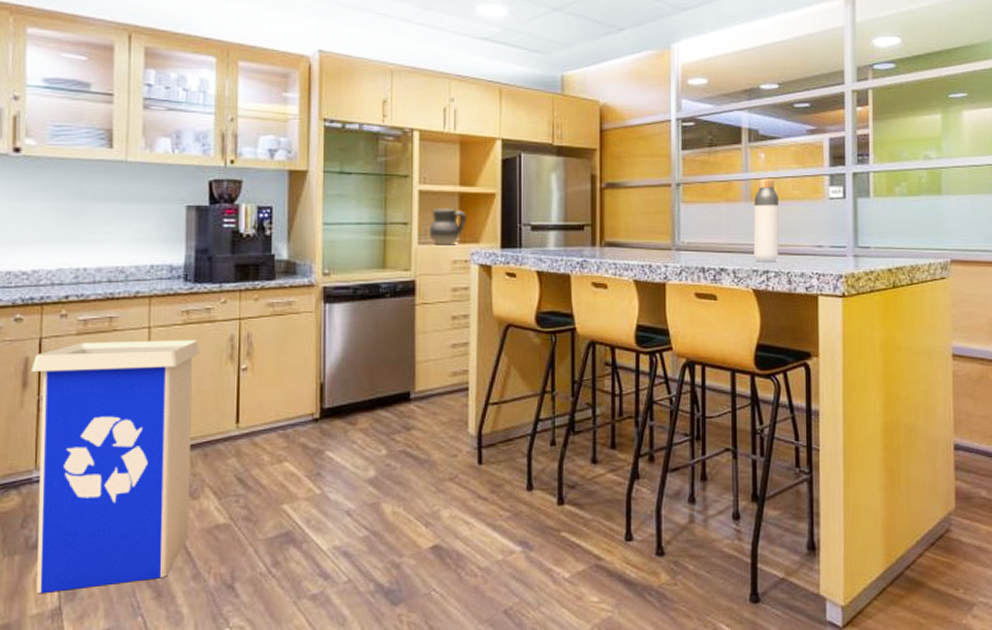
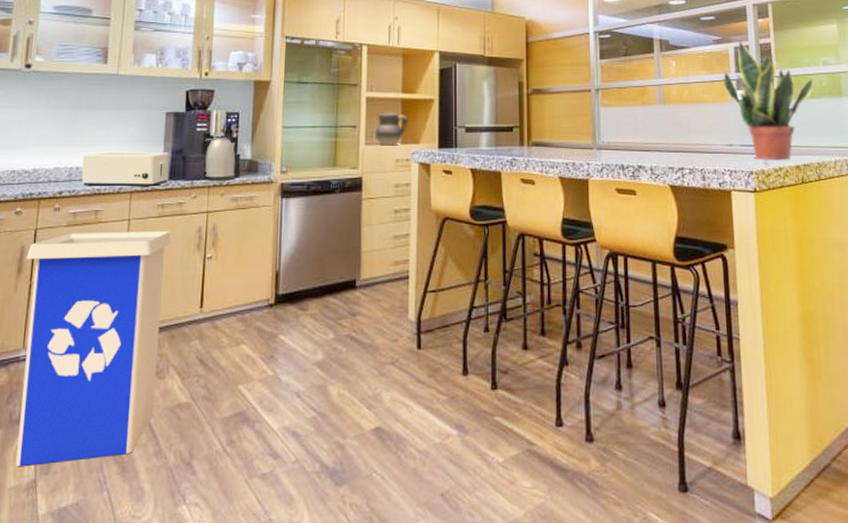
toaster: none [90,250,193,291] -> present [82,151,170,187]
kettle: none [231,234,270,284] -> present [202,136,236,181]
bottle: present [753,178,780,262] -> none [667,84,693,160]
potted plant: none [815,130,912,264] -> present [722,40,814,161]

